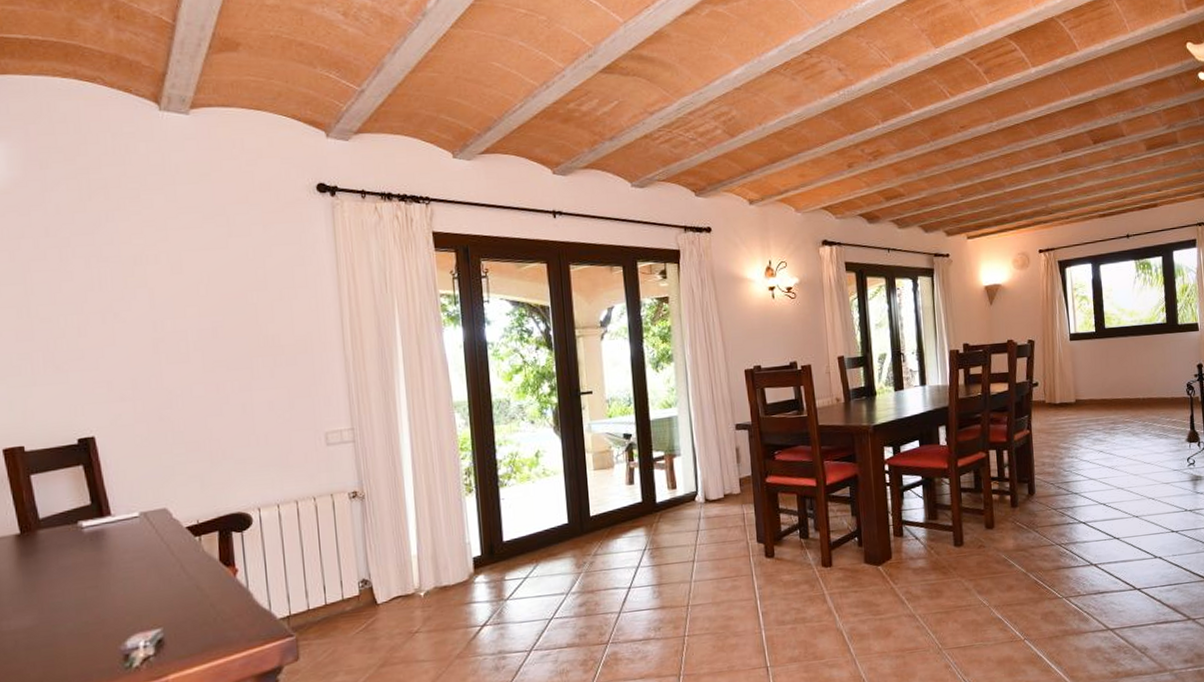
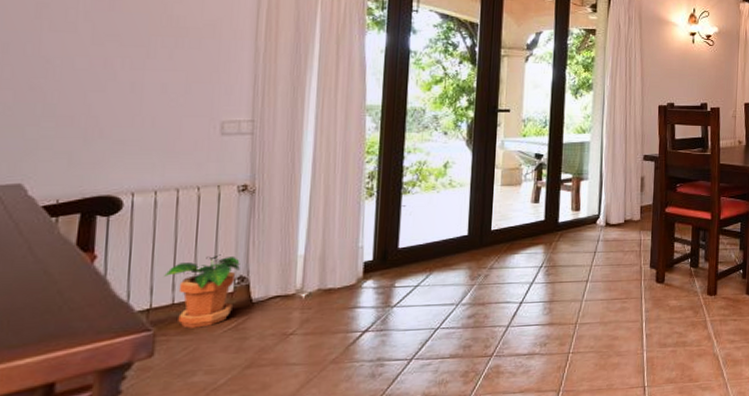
potted plant: none [297,560,362,632] -> present [164,254,240,328]

